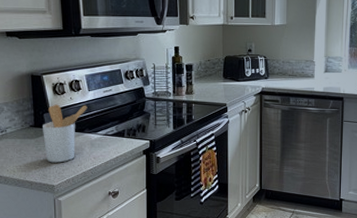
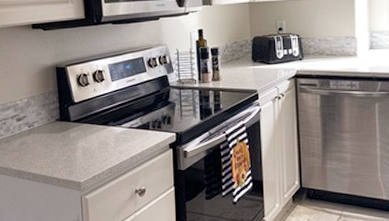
utensil holder: present [43,104,88,163] -> none [68,96,111,158]

